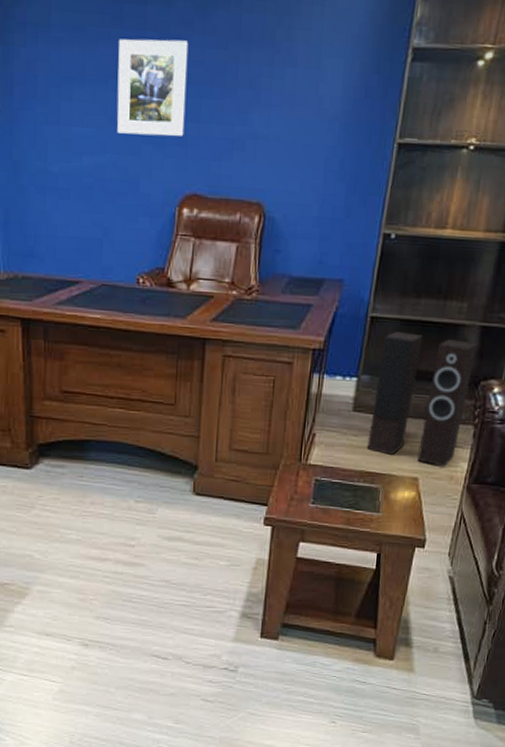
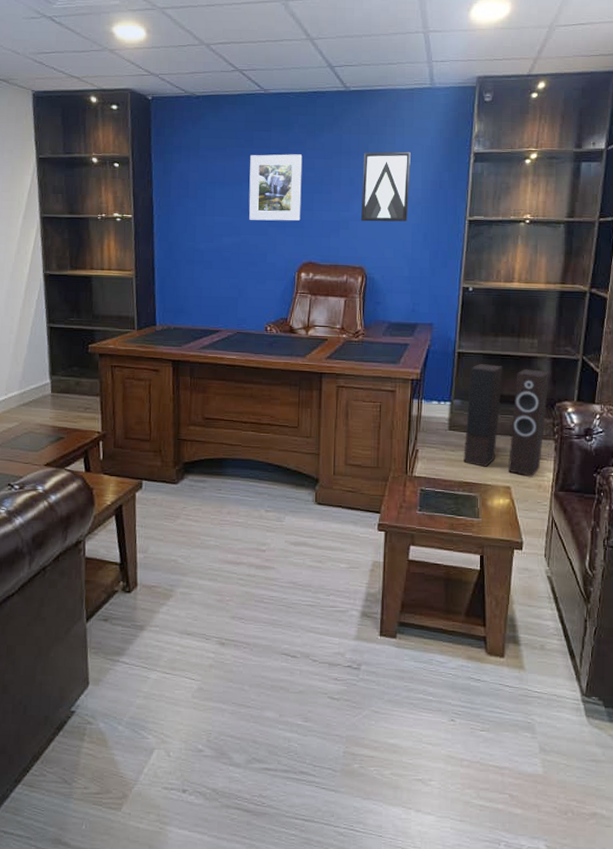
wall art: none [262,41,332,143] -> present [361,151,412,222]

